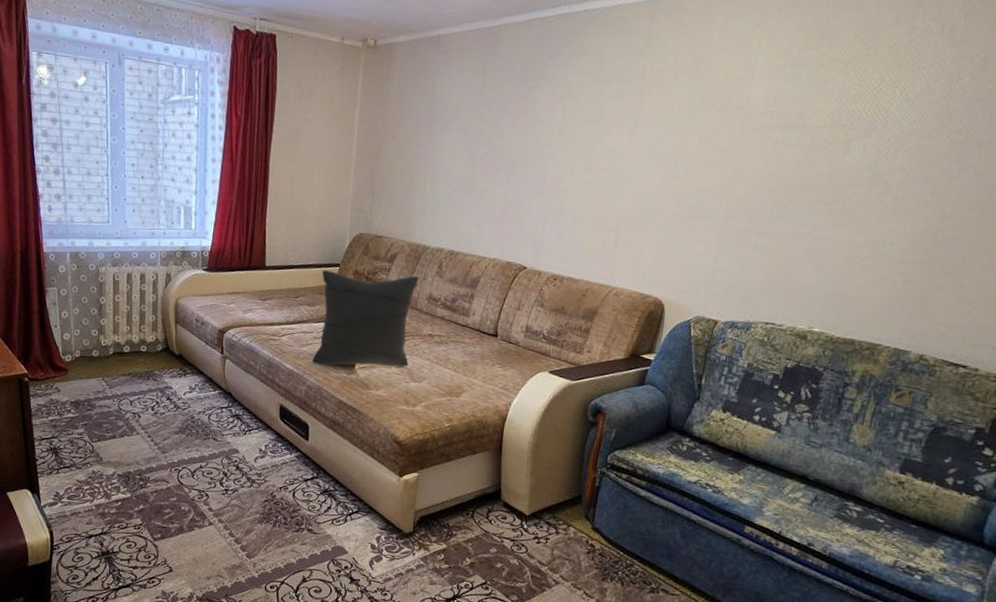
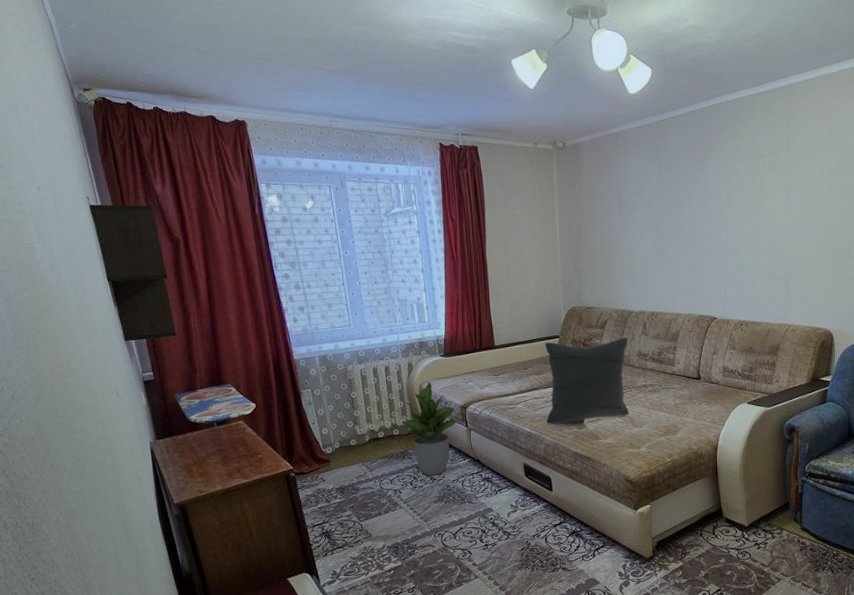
potted plant: none [146,297,212,403] -> present [398,382,457,475]

